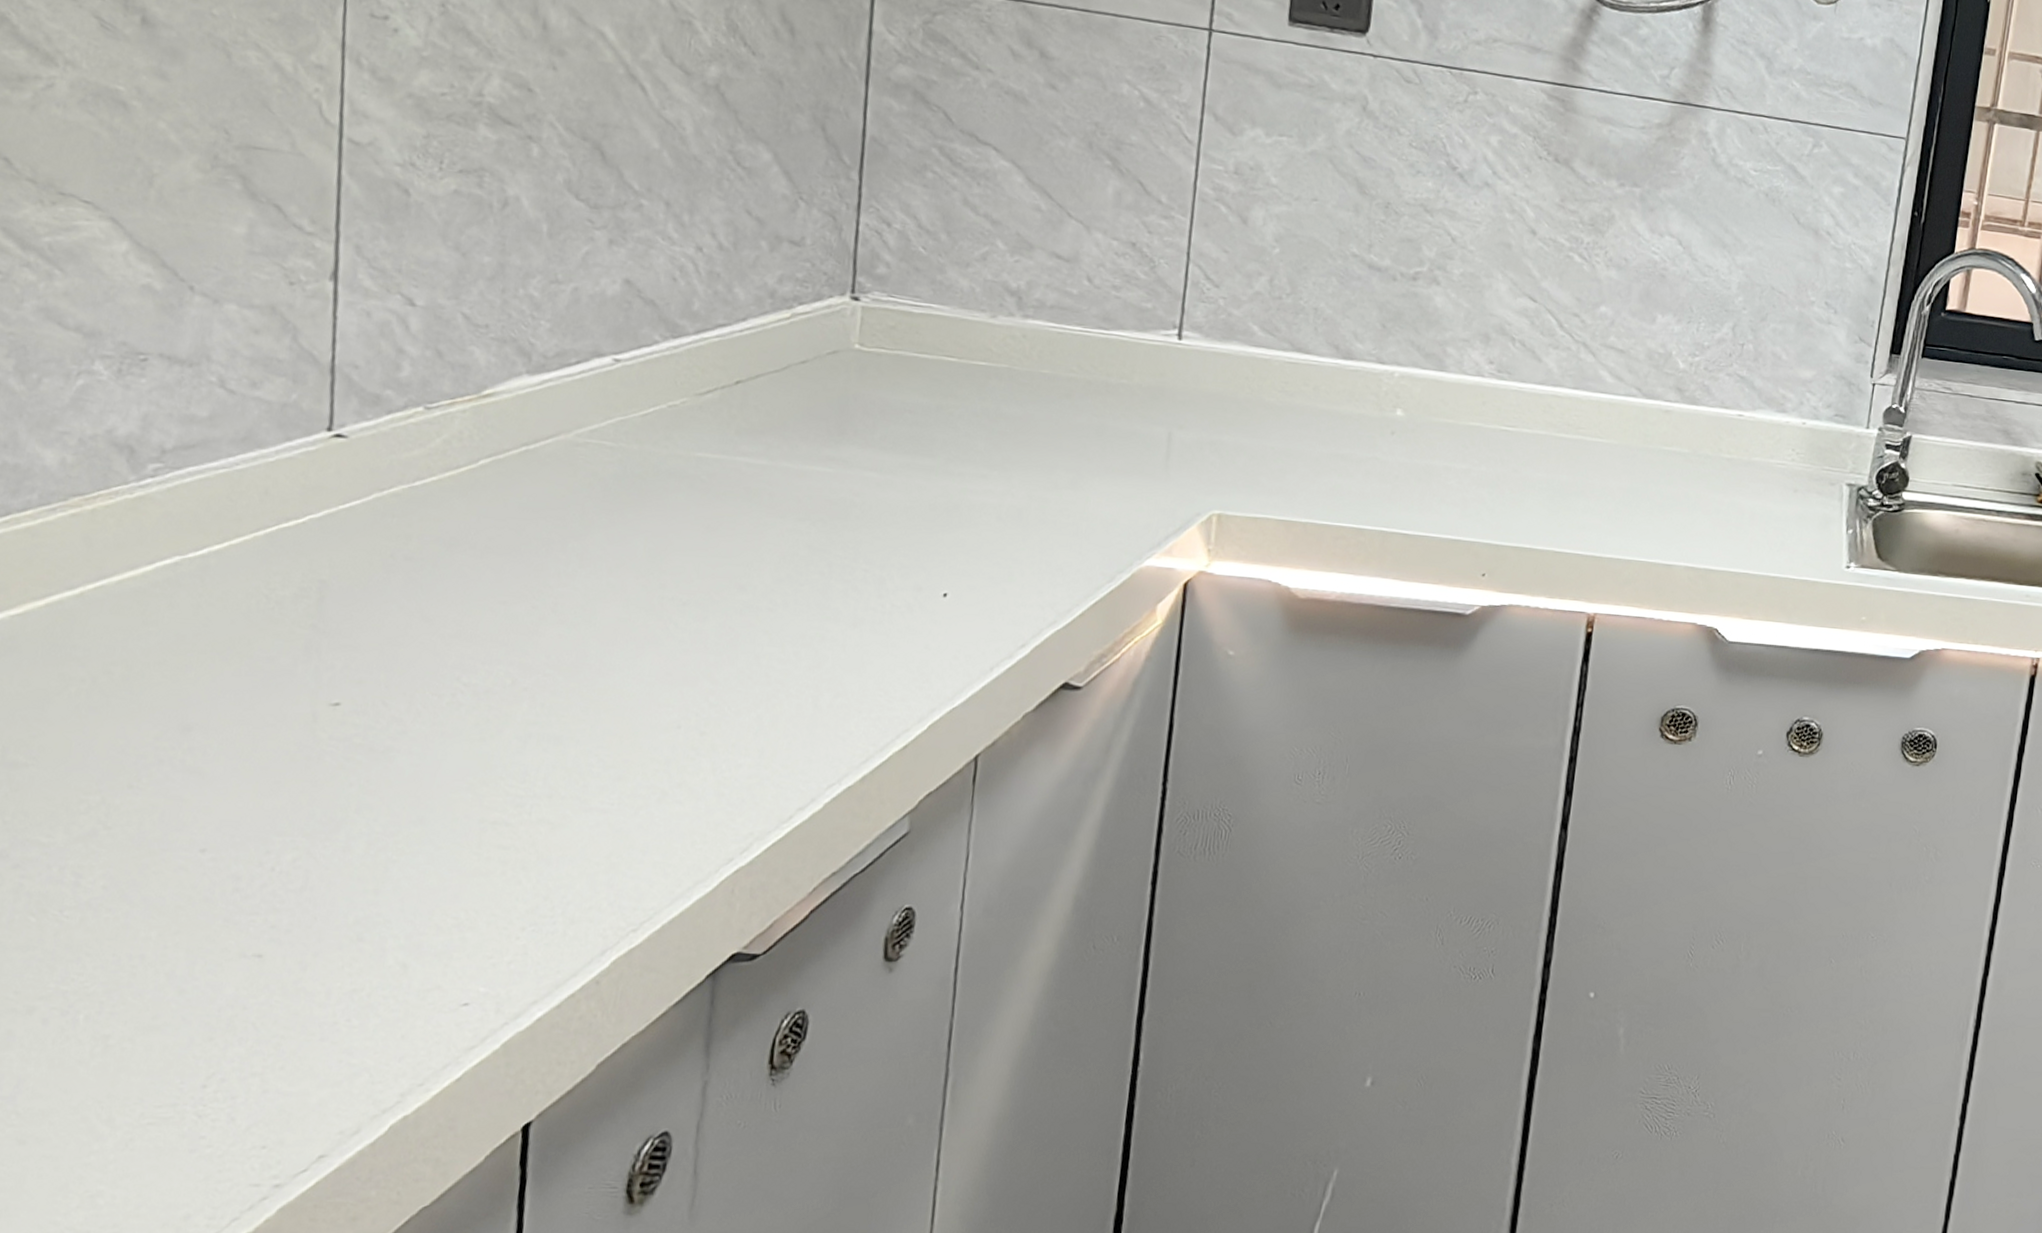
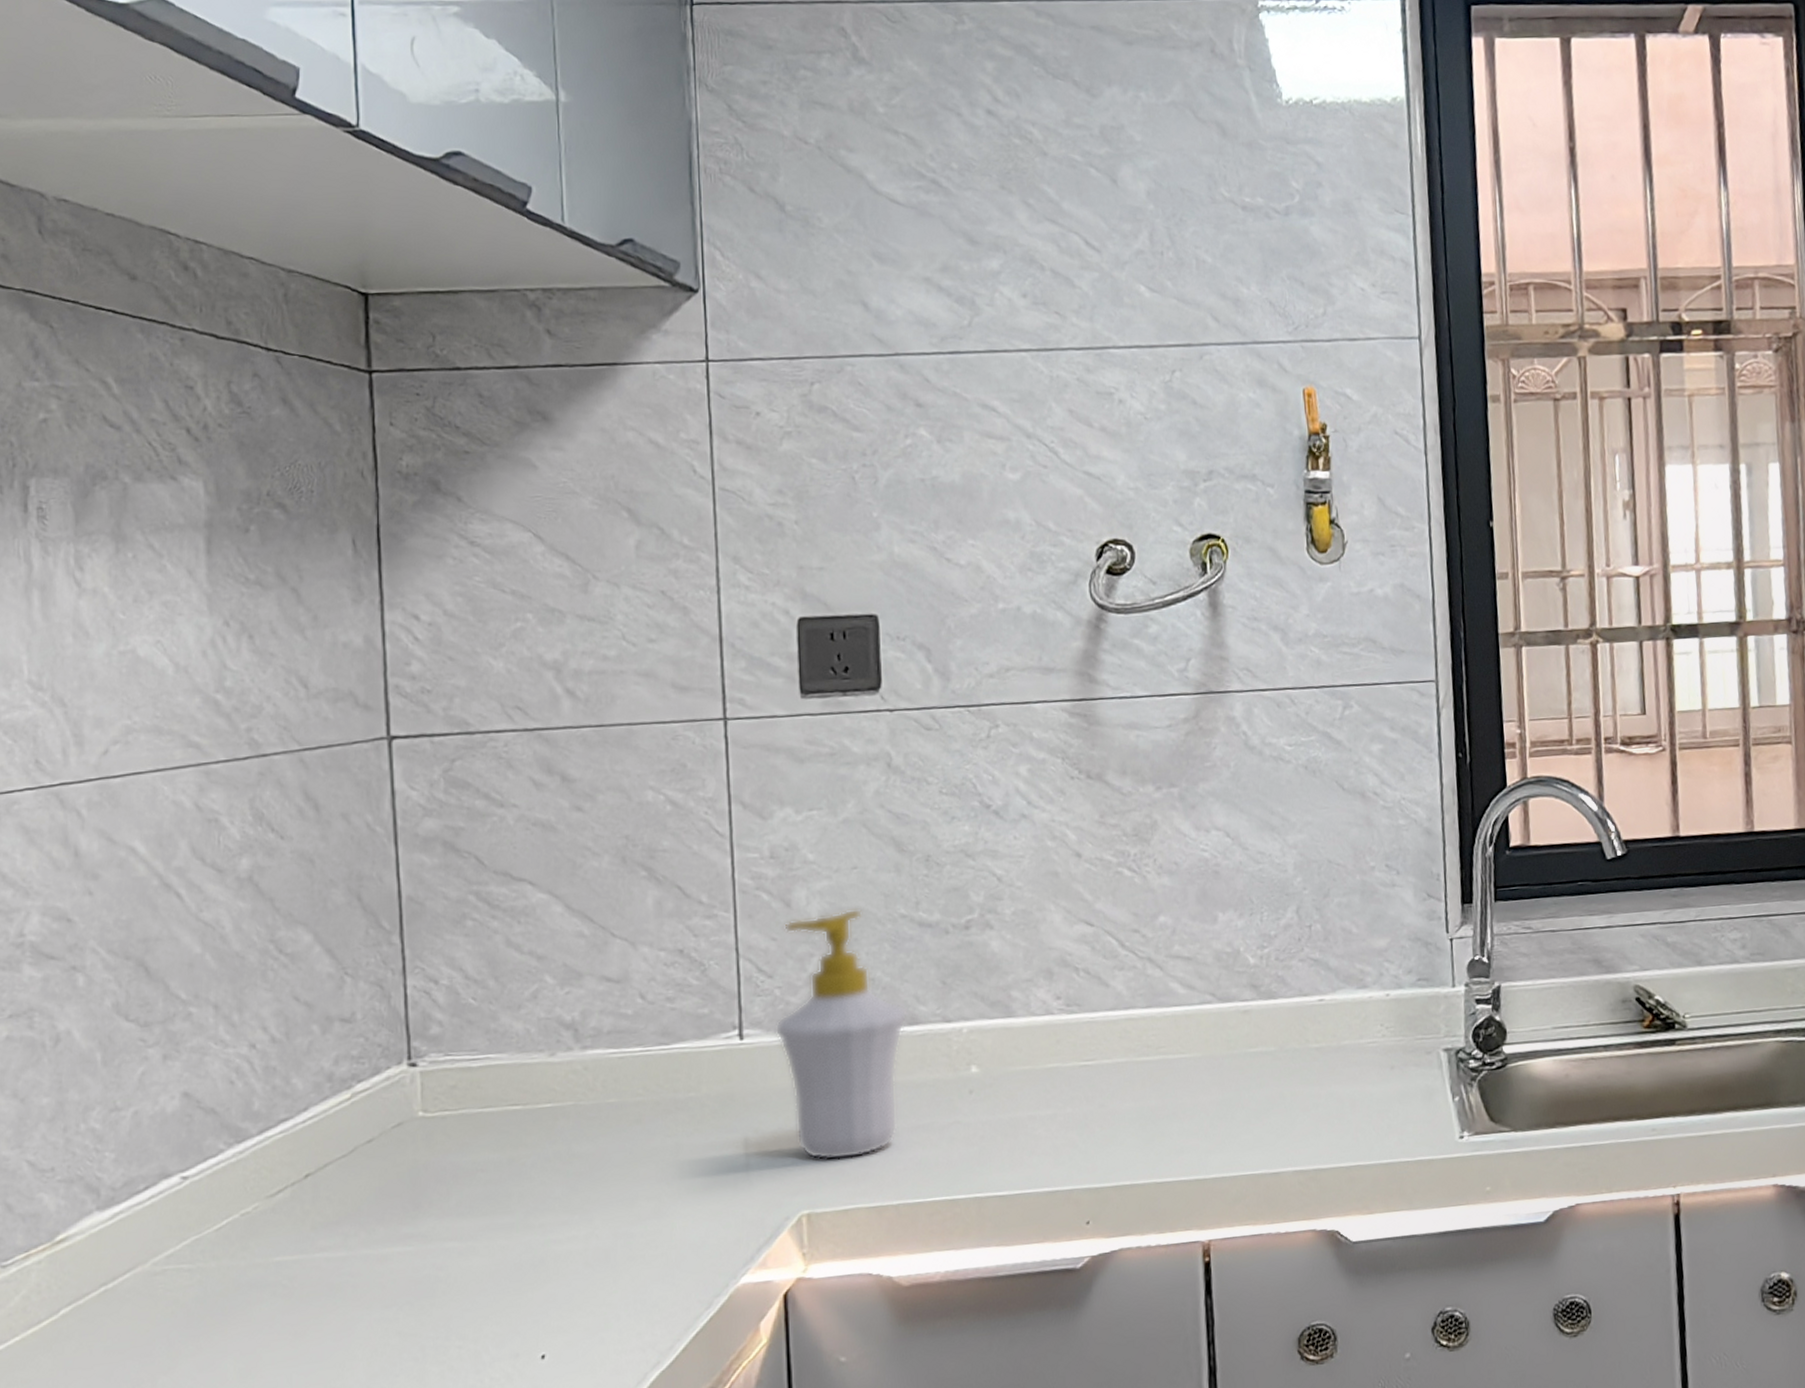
soap bottle: none [1213,236,1344,472] -> present [774,908,908,1161]

